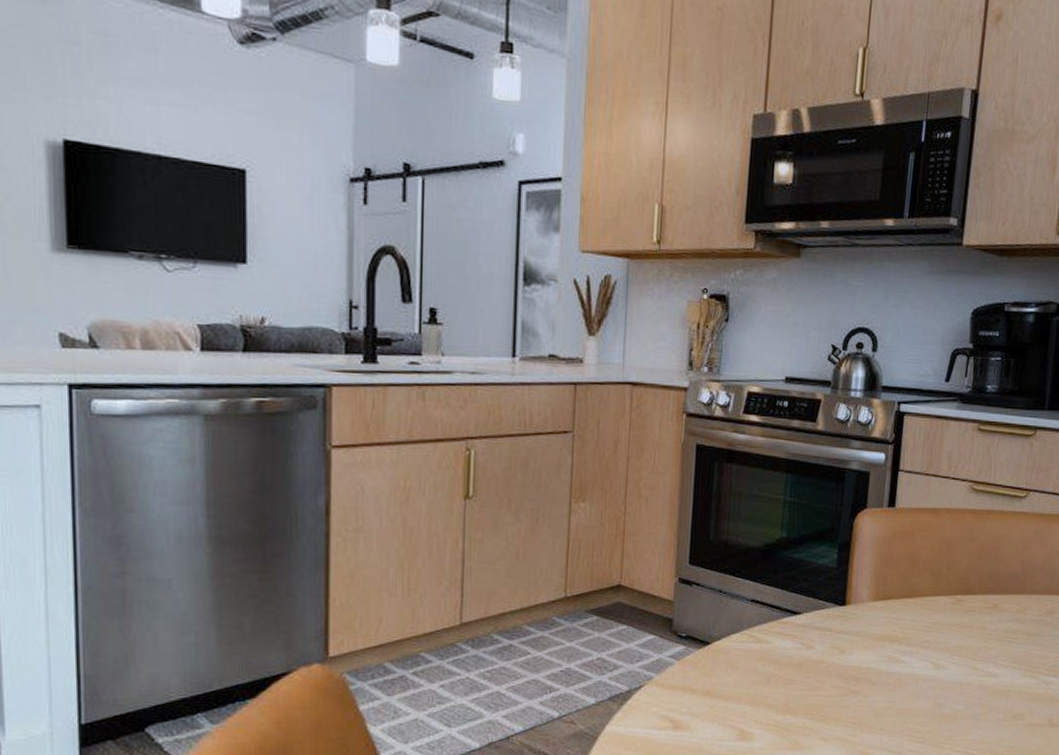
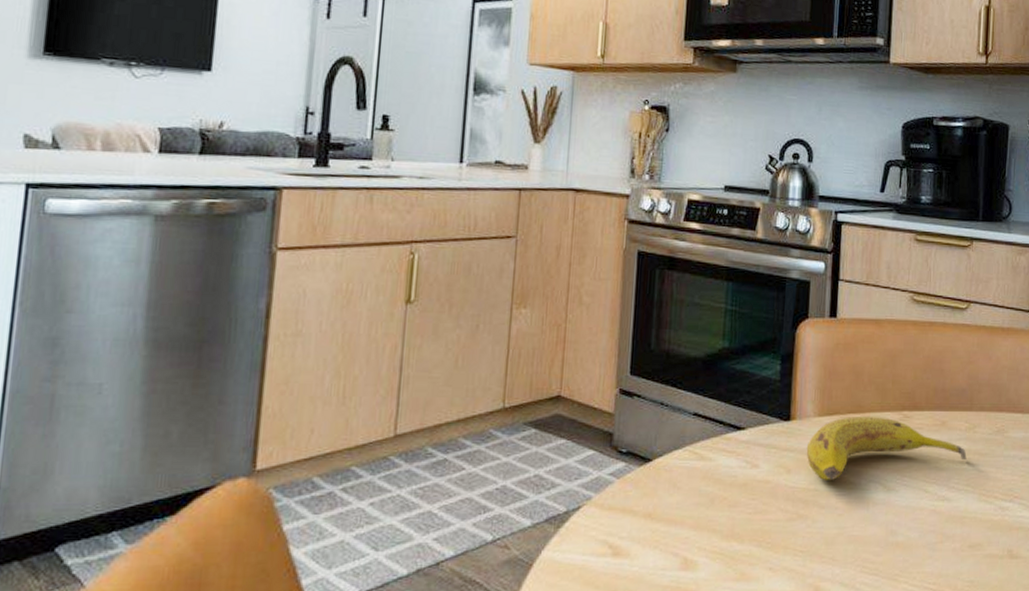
fruit: none [860,601,1016,659] -> present [806,416,967,480]

